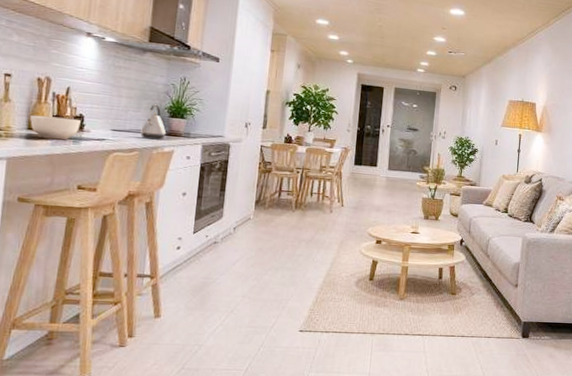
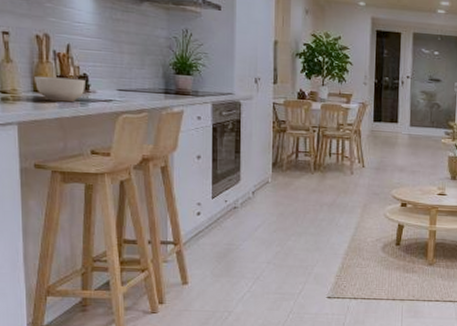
kettle: present [139,104,167,140] -> none [146,60,174,100]

